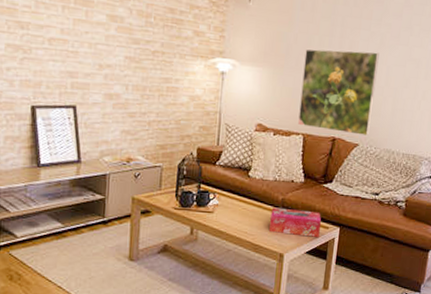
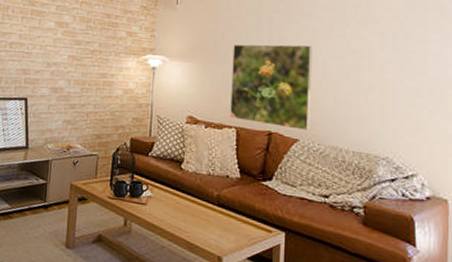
tissue box: present [269,207,321,237] -> none [205,203,262,242]

